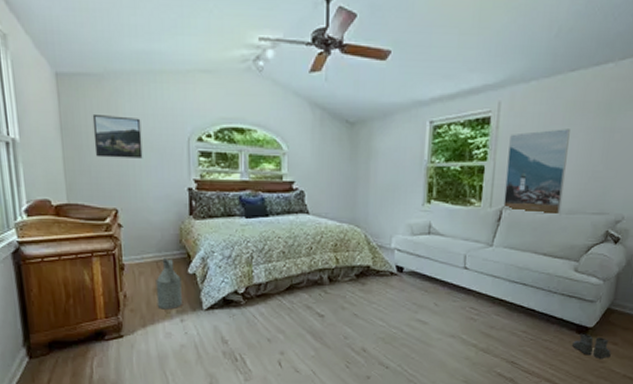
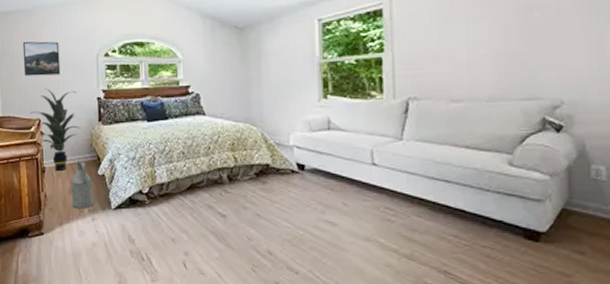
indoor plant: none [103,174,168,268] -> present [29,89,81,170]
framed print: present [503,129,570,215] -> none [407,12,481,103]
boots: present [572,333,611,358] -> none [522,239,578,271]

